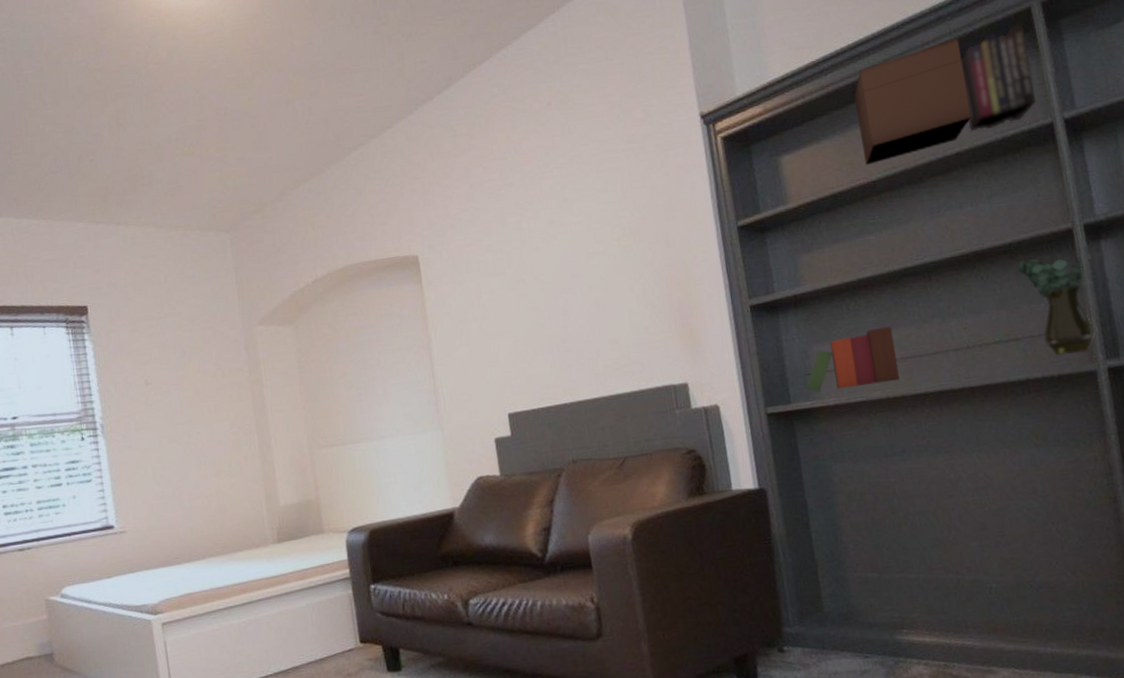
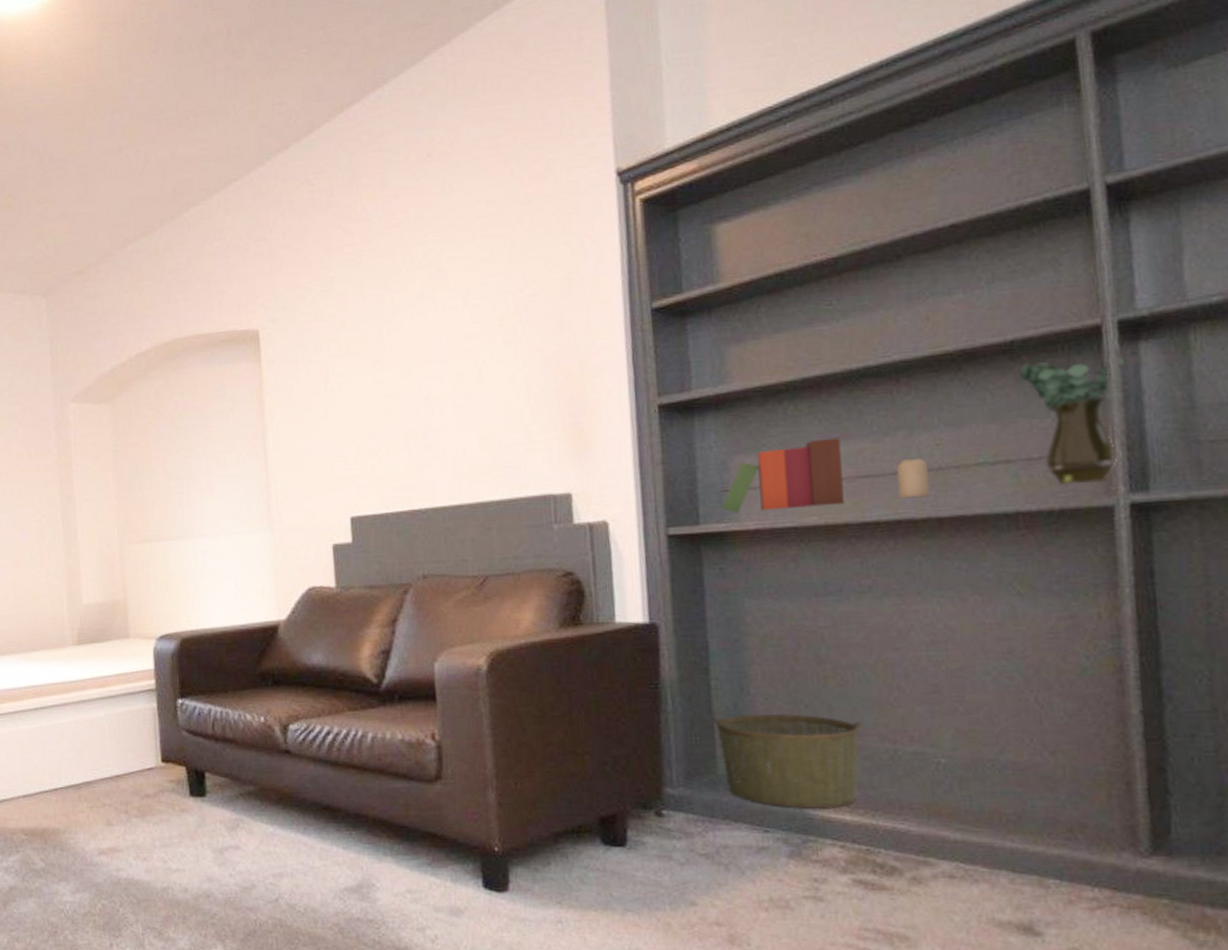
basket: none [815,555,933,635] -> present [712,713,863,808]
decorative box: present [854,38,972,166] -> none [819,78,977,238]
candle: none [935,339,963,374] -> present [896,458,931,499]
books: present [961,22,1038,132] -> none [969,58,1071,199]

